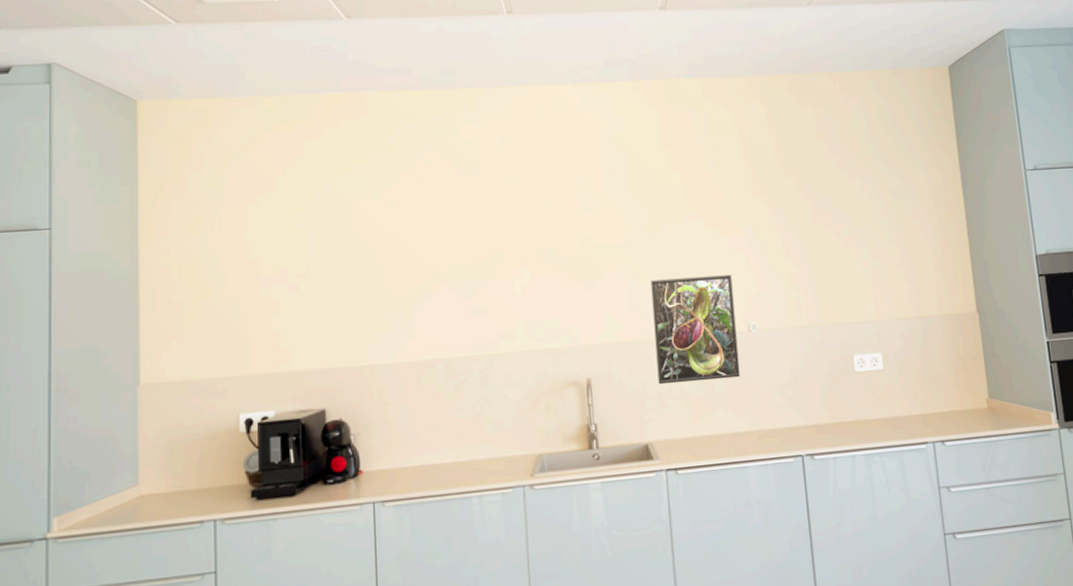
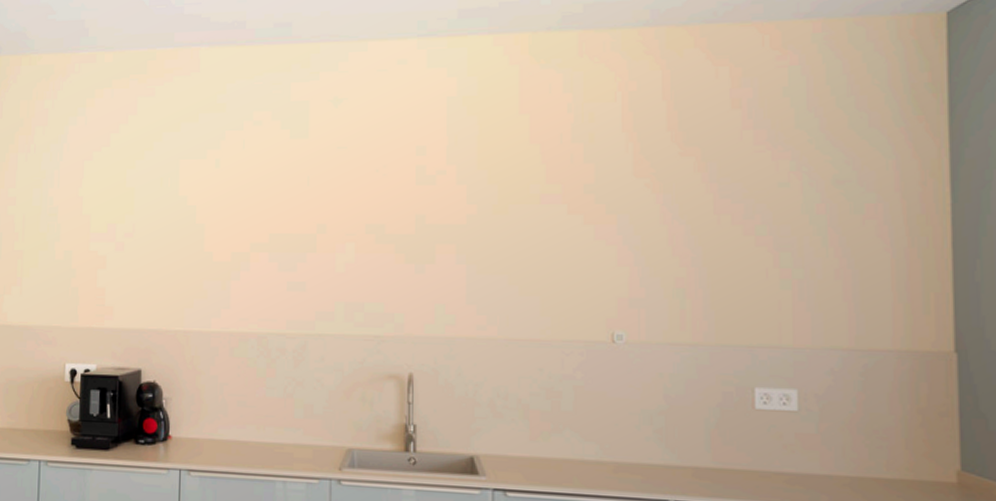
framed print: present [651,274,740,385] -> none [492,270,596,396]

